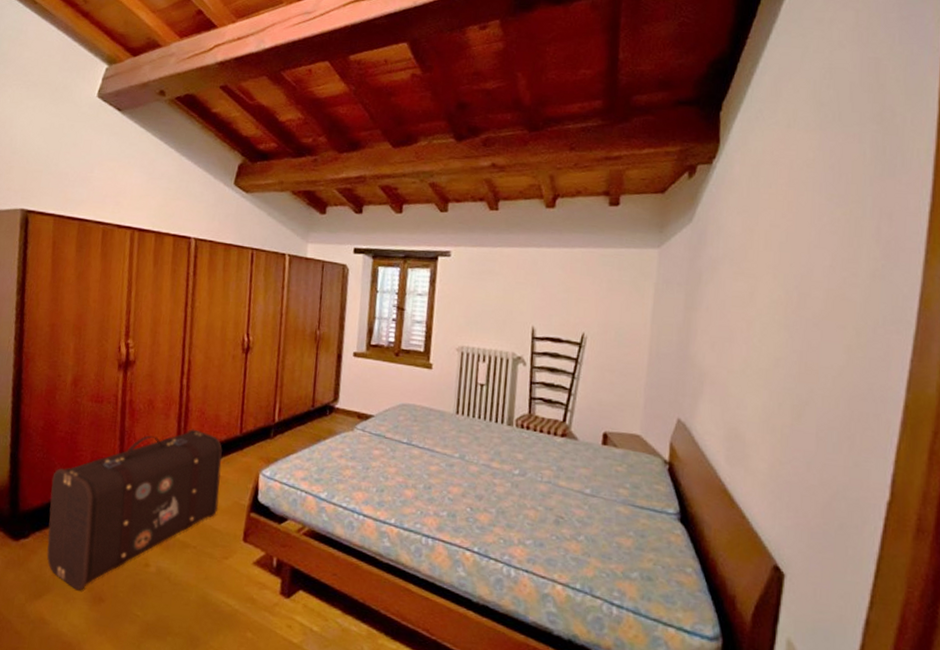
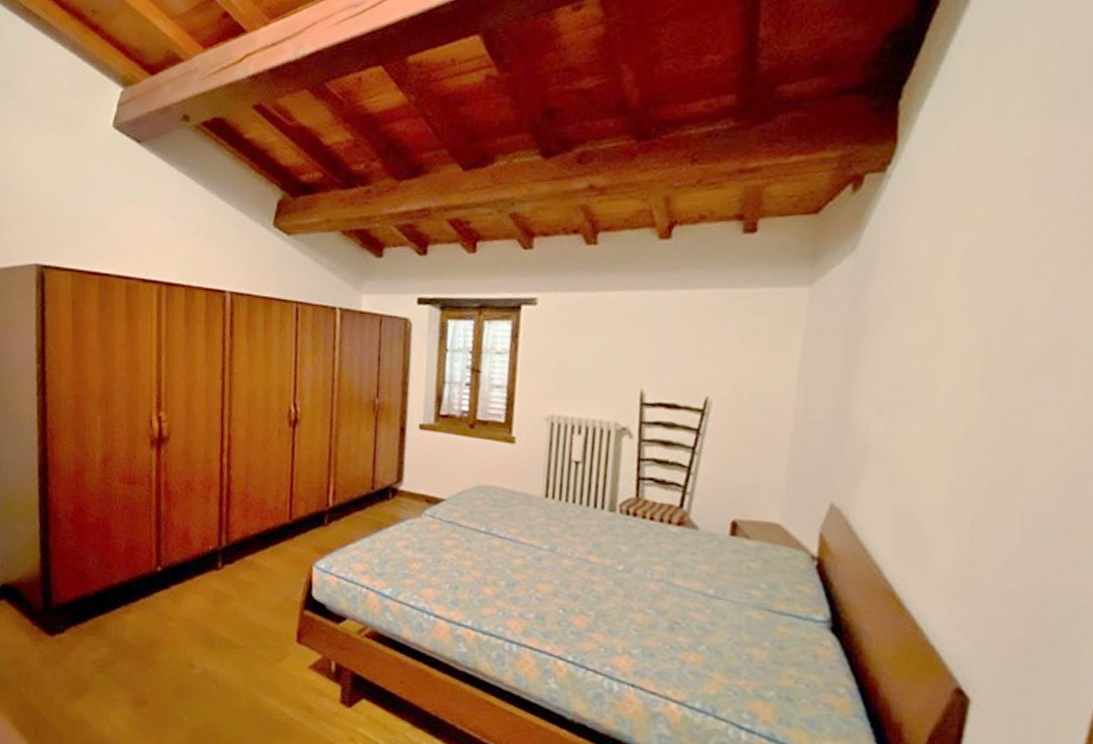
suitcase: present [46,429,223,591] -> none [84,514,270,692]

